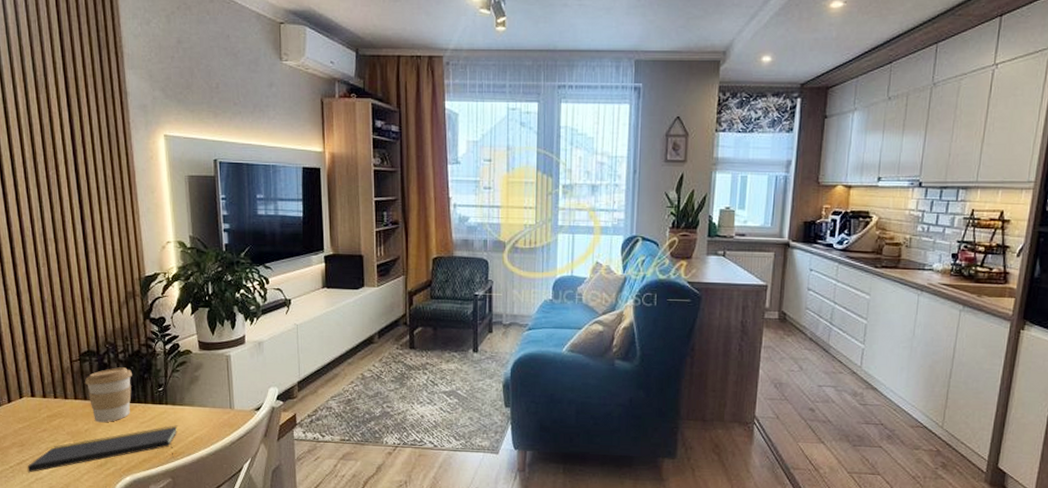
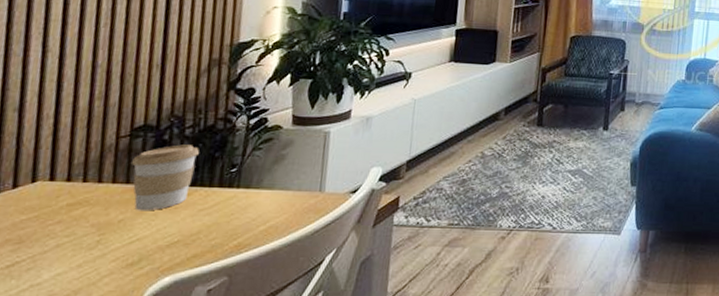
notepad: present [27,425,178,473] -> none [19,212,248,278]

